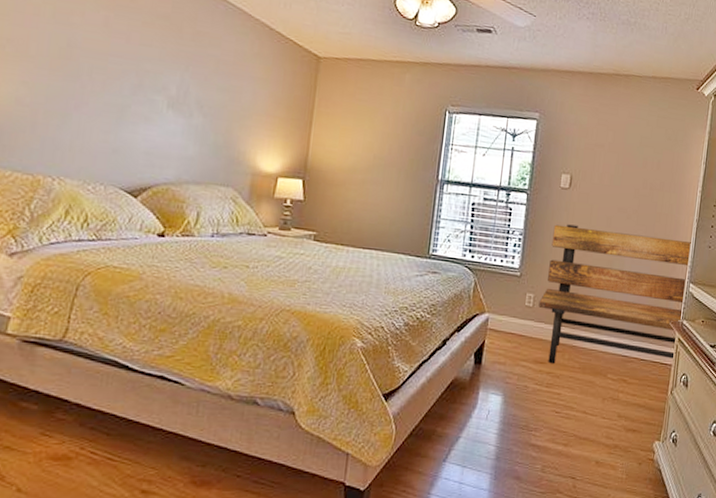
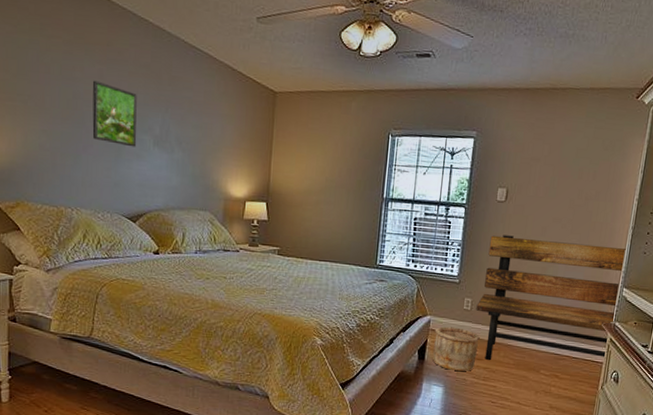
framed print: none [89,28,151,109] -> present [92,80,137,147]
wooden bucket: none [489,325,543,378] -> present [432,326,480,372]

